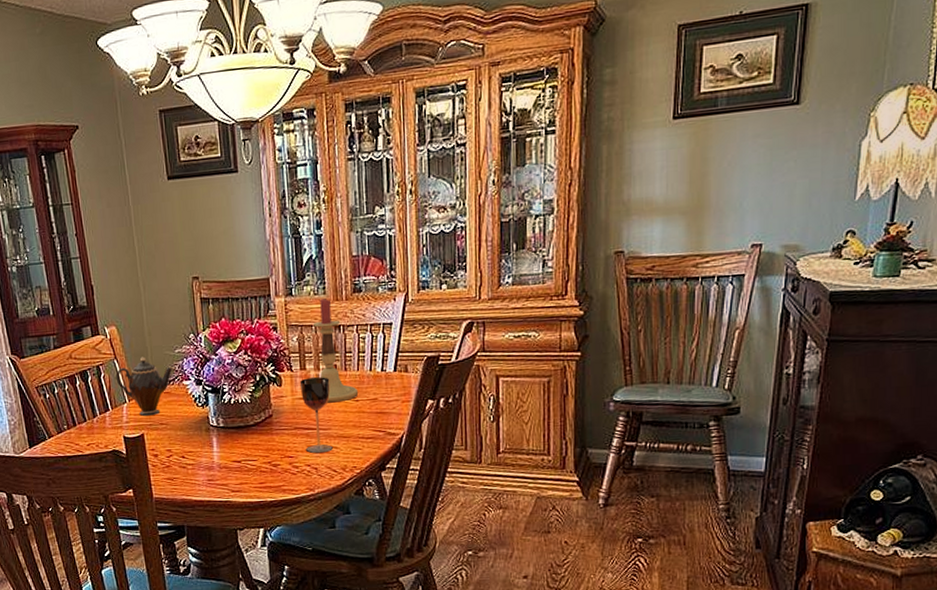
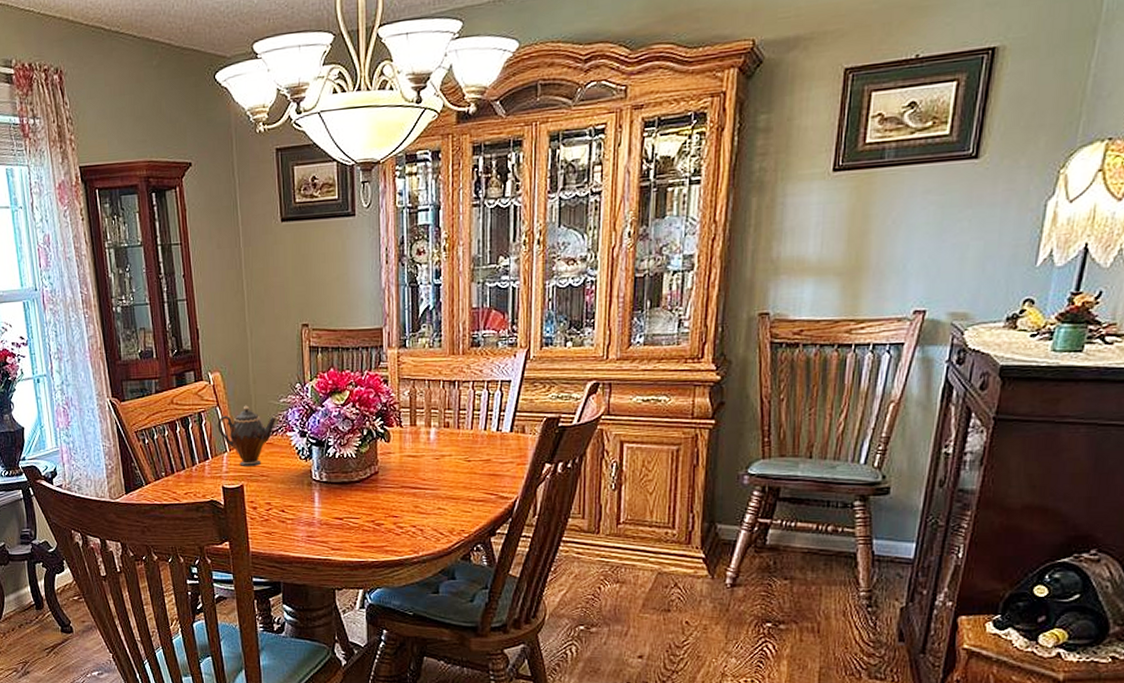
wineglass: present [299,377,333,454] -> none [409,434,441,515]
candlestick: present [312,299,358,403] -> none [426,352,470,462]

